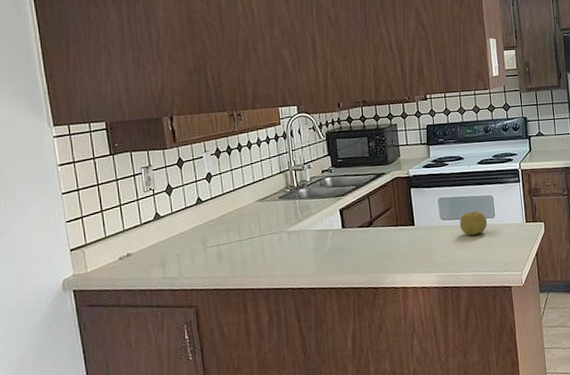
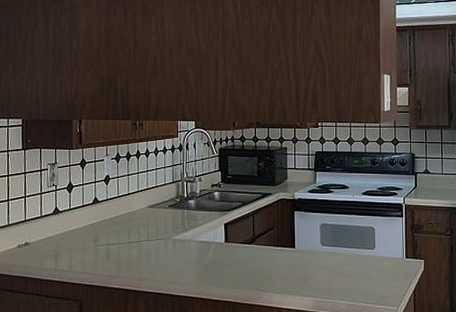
fruit: present [459,211,488,236] -> none [339,241,367,265]

